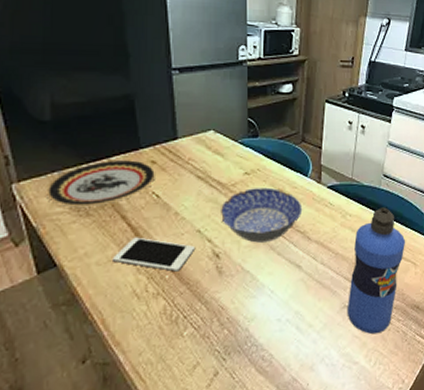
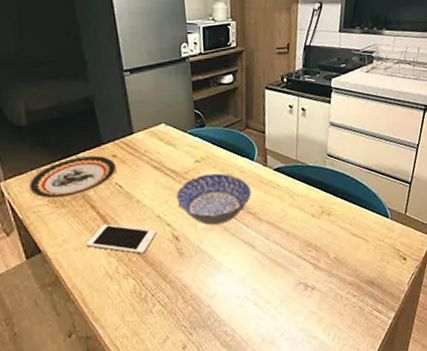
water bottle: present [346,207,405,334] -> none [302,186,355,310]

